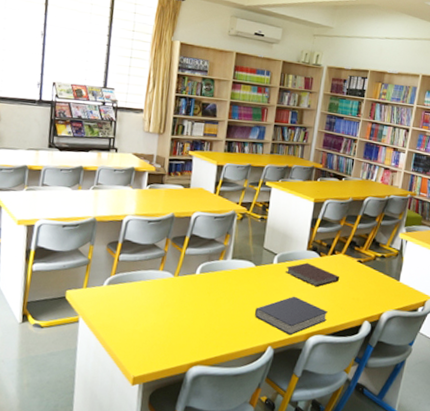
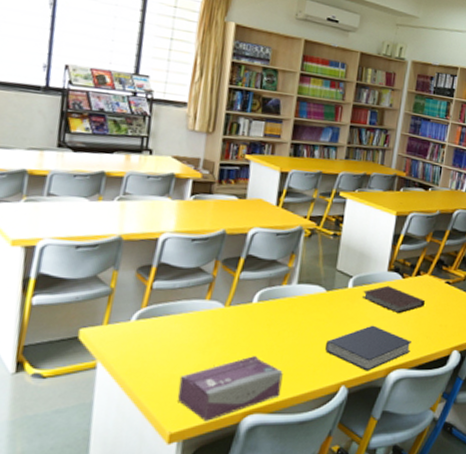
tissue box: none [138,318,221,369] -> present [177,356,283,421]

